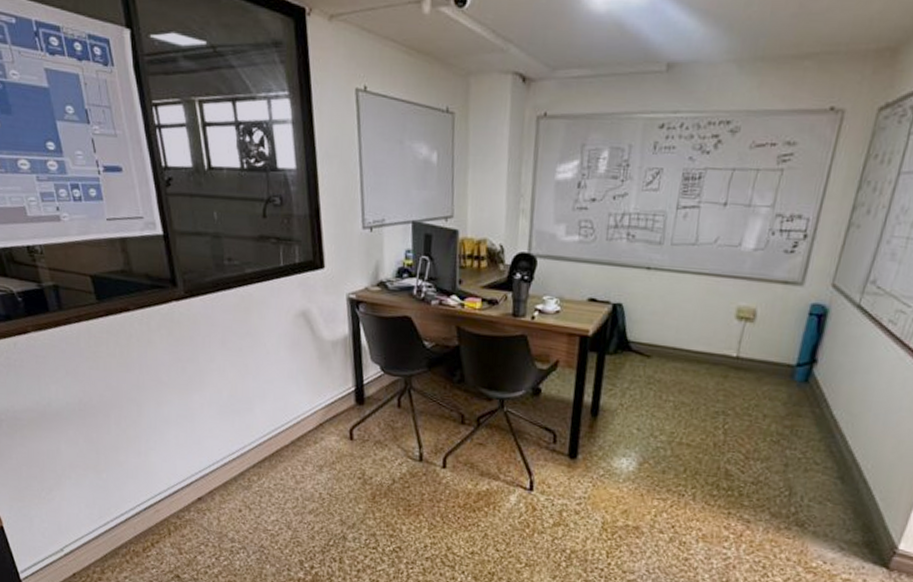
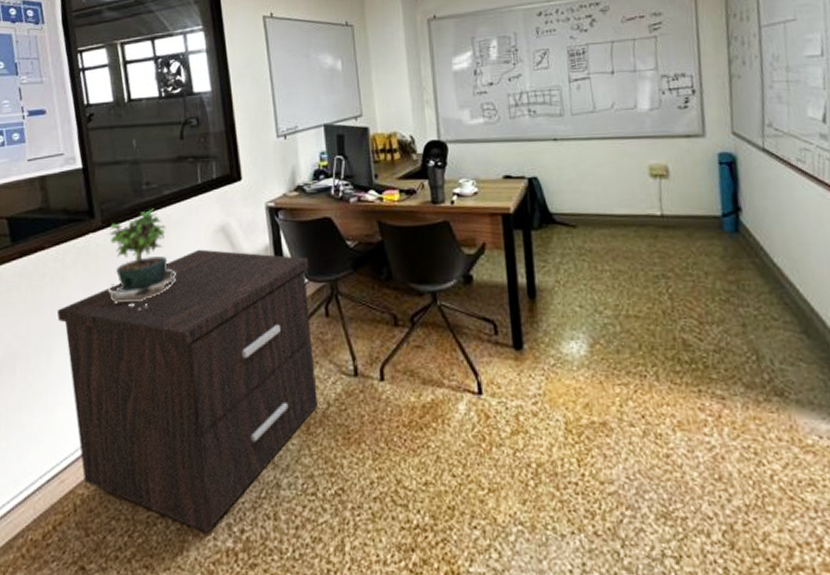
nightstand: none [145,330,386,565] -> present [56,249,317,533]
potted plant: none [191,285,257,379] -> present [107,208,176,310]

